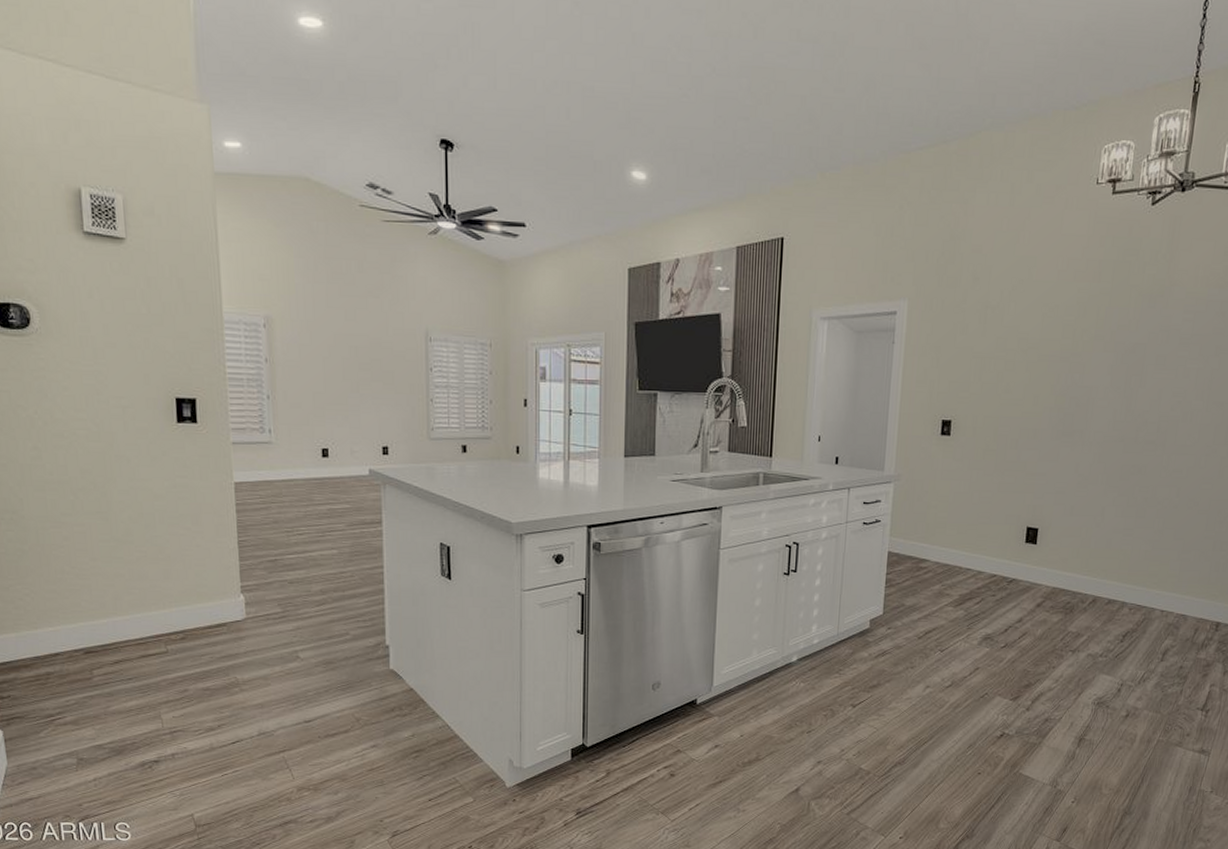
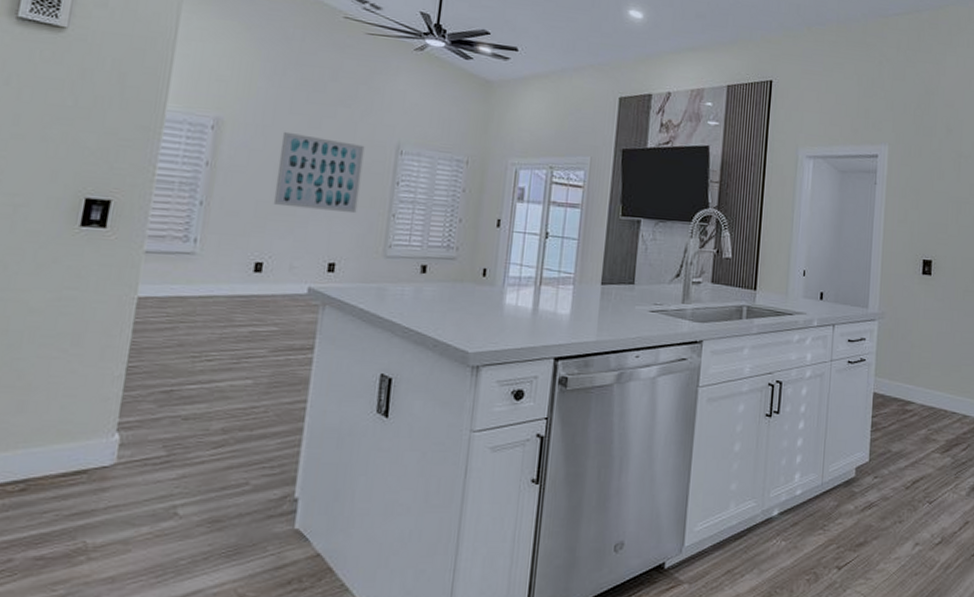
wall art: none [324,325,399,400] -> present [273,131,365,214]

